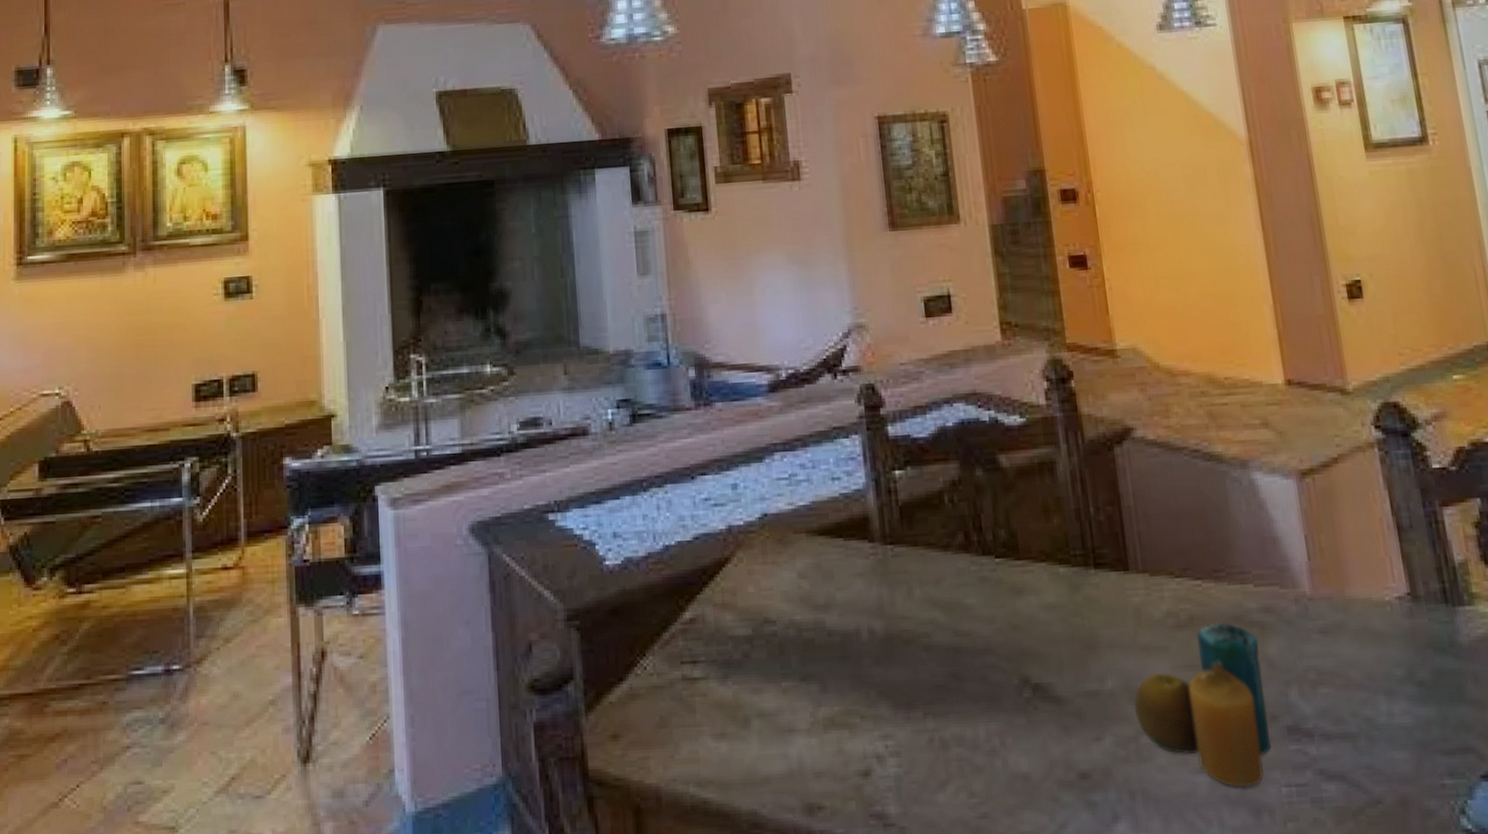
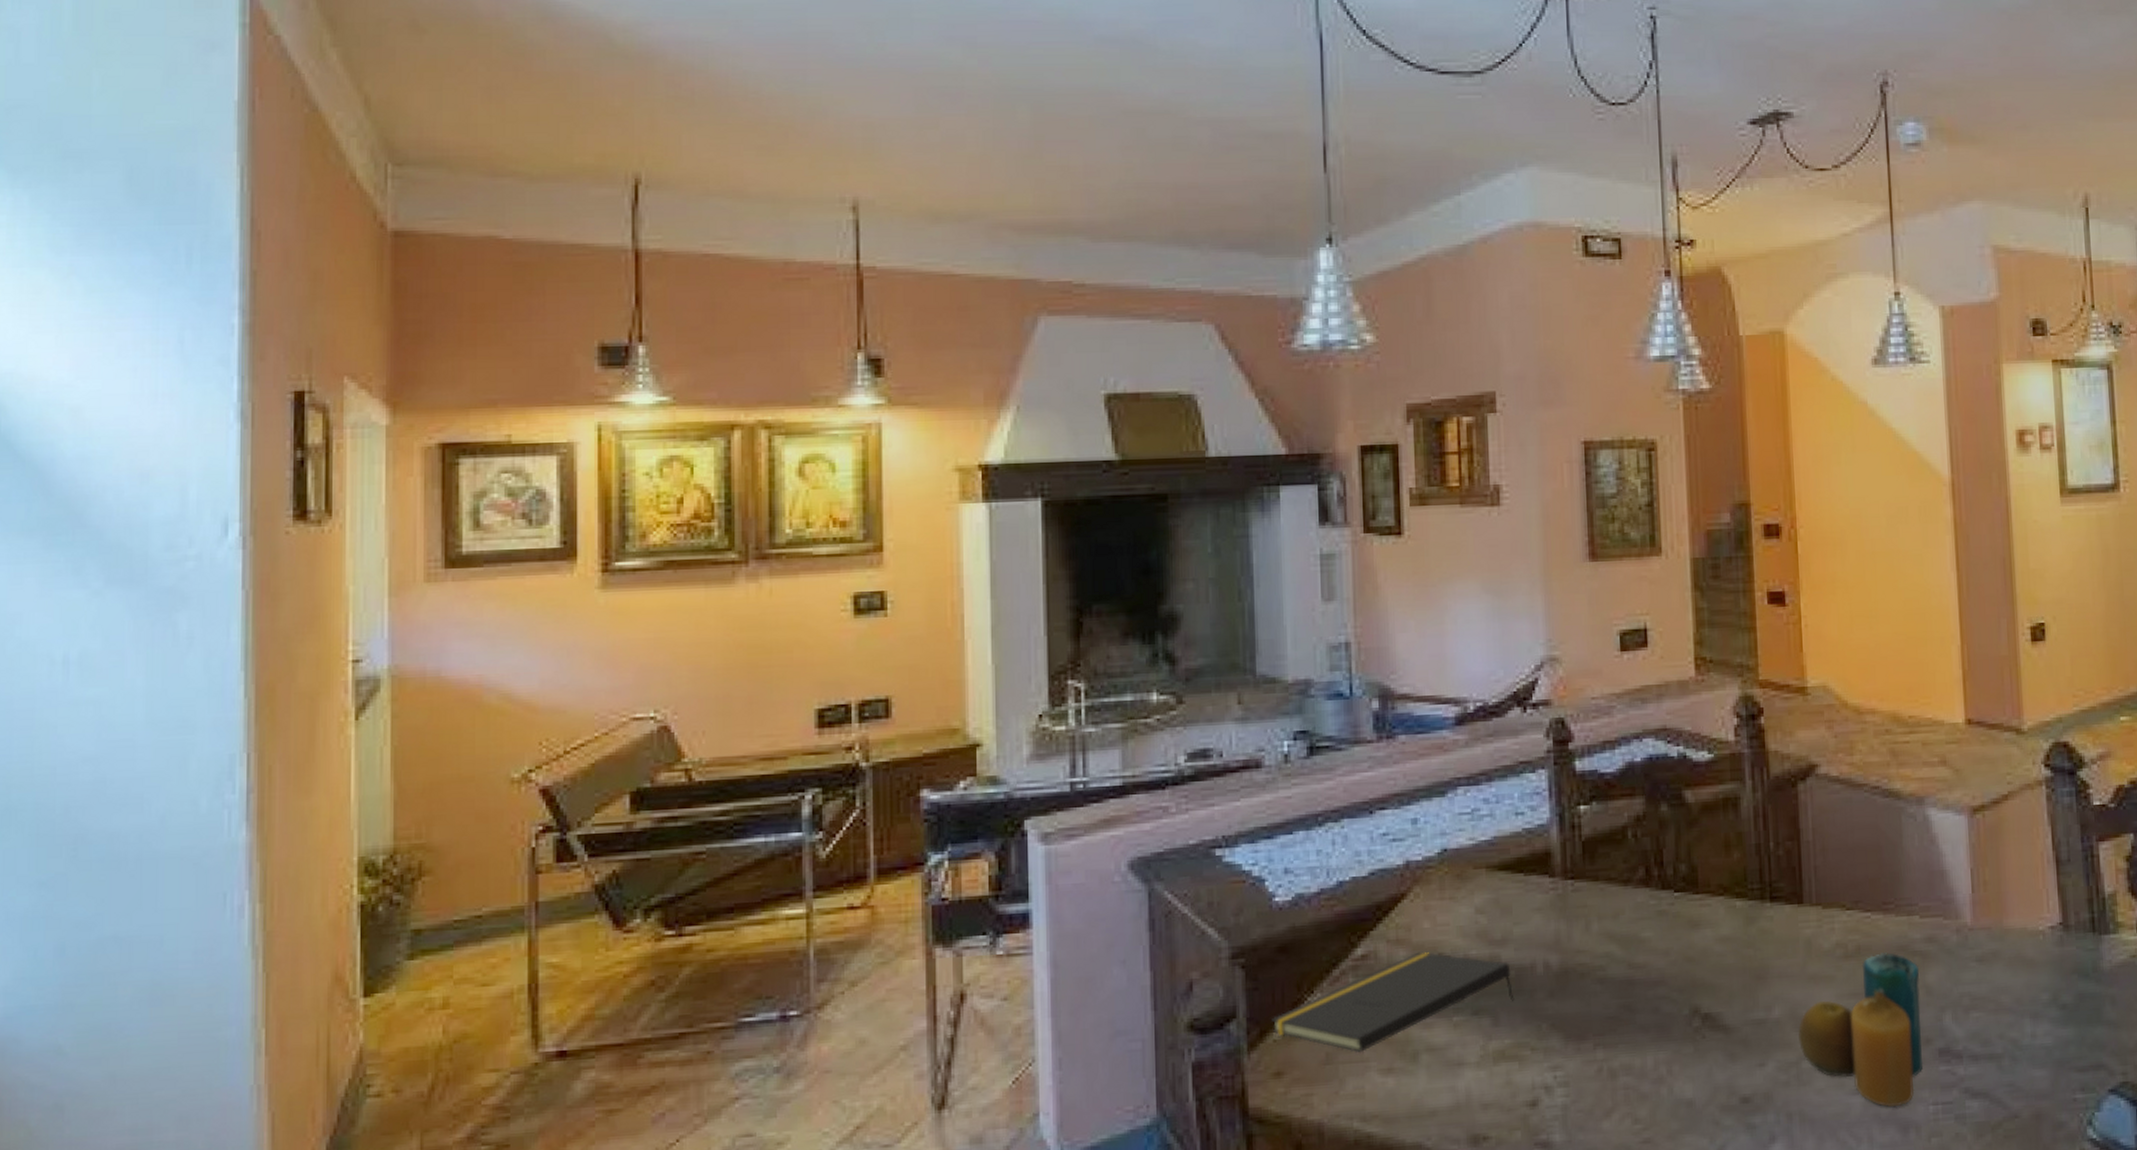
notepad: none [607,616,841,716] -> present [1272,952,1515,1052]

